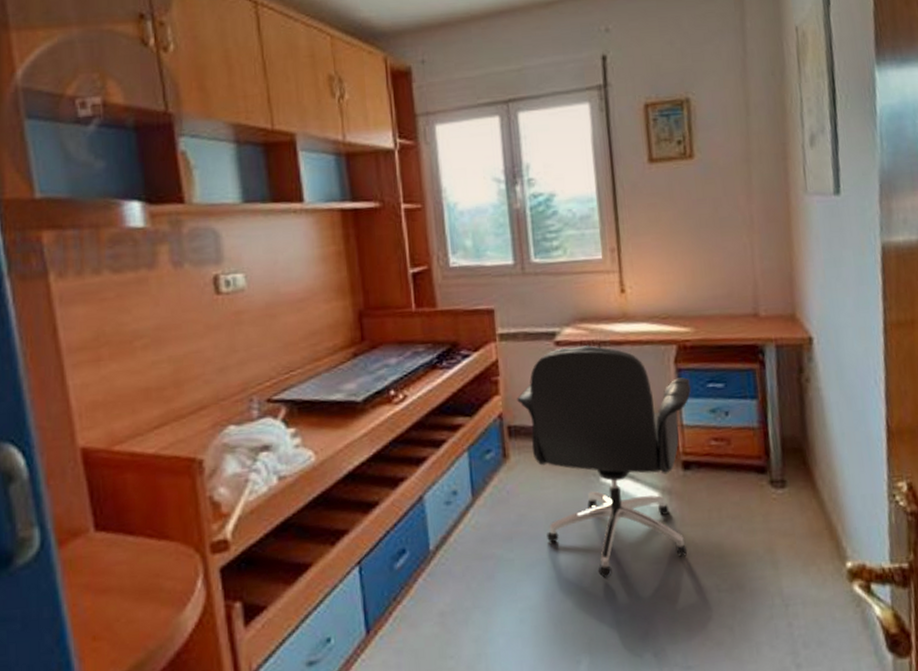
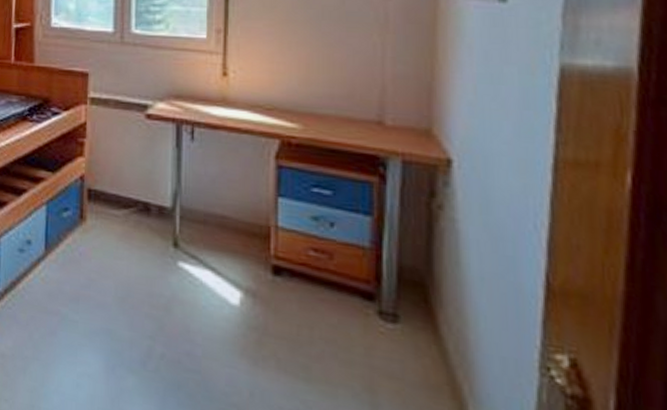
office chair: present [517,345,692,579] -> none [100,121,292,369]

